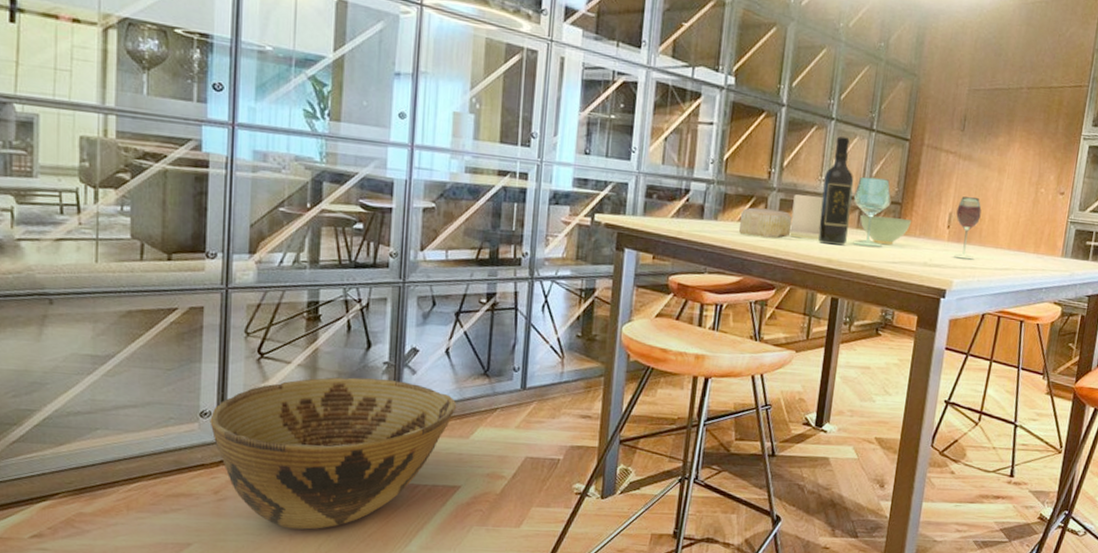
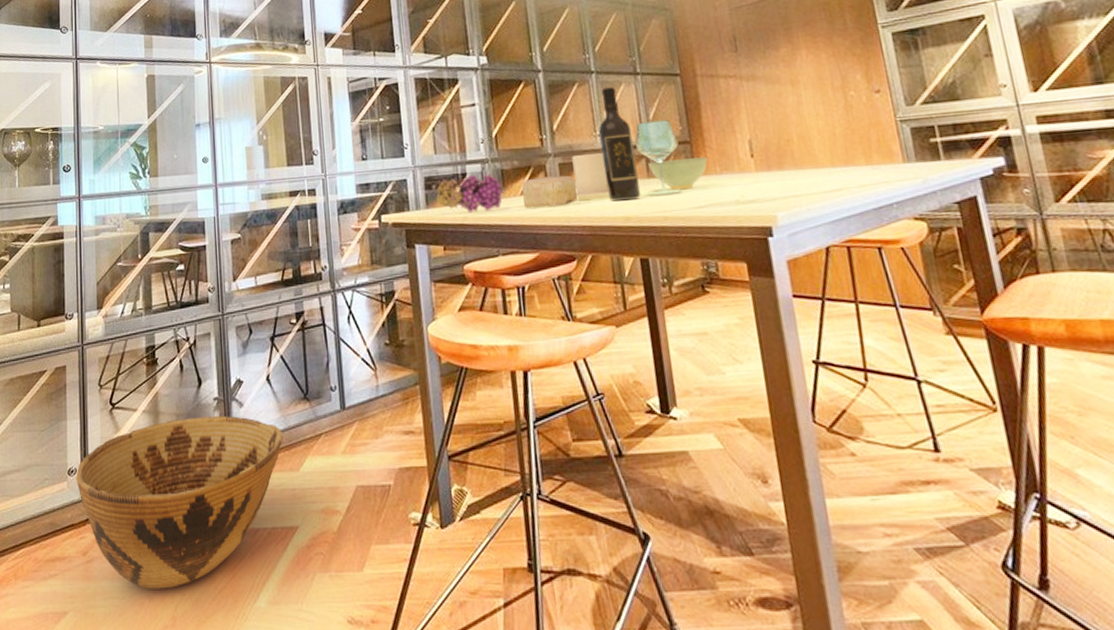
grape: none [654,192,728,231] -> present [436,174,509,213]
wineglass: present [953,196,982,260] -> none [755,118,795,189]

